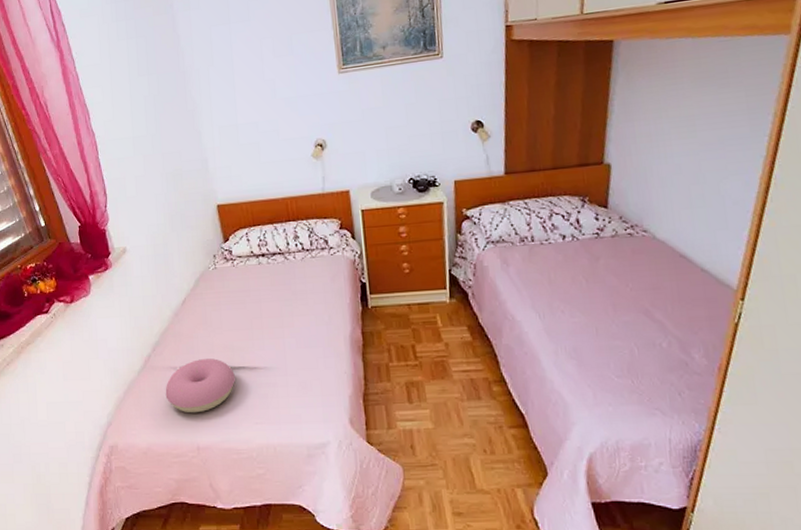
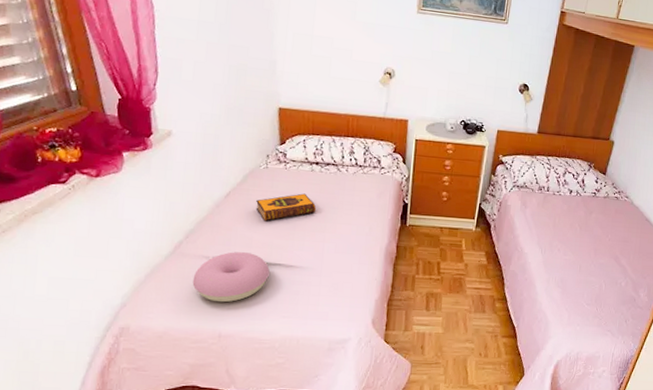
hardback book: none [211,289,271,324] -> present [256,193,317,221]

